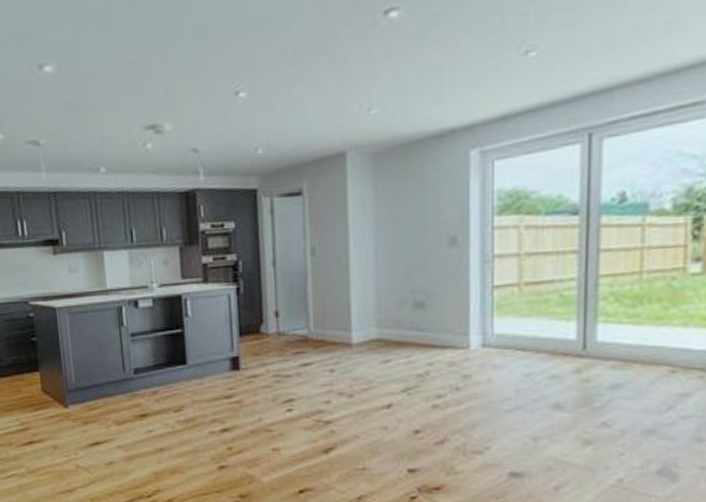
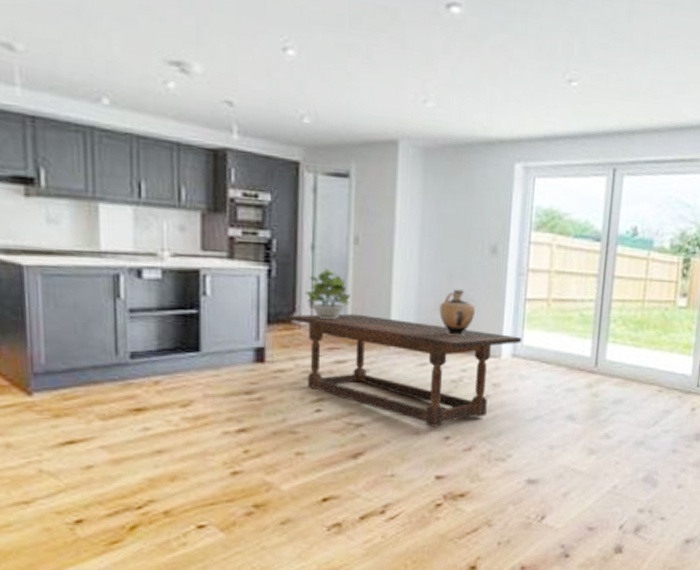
dining table: none [256,319,492,422] -> present [287,313,523,427]
potted plant: none [270,279,312,328] -> present [305,267,351,320]
ceramic jug: none [399,284,438,332] -> present [439,289,476,337]

